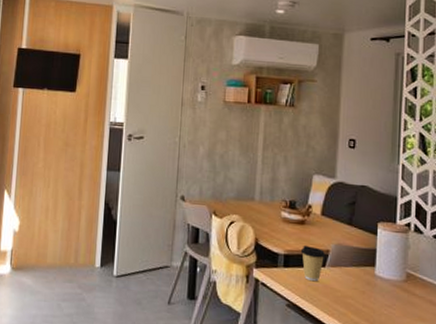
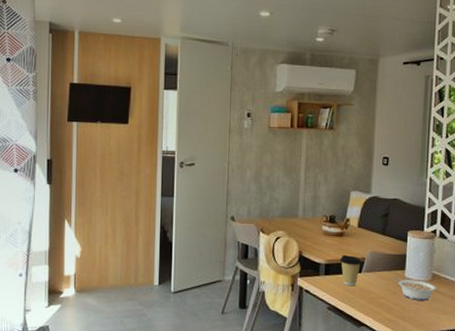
legume: none [361,274,412,304] -> present [392,277,436,301]

